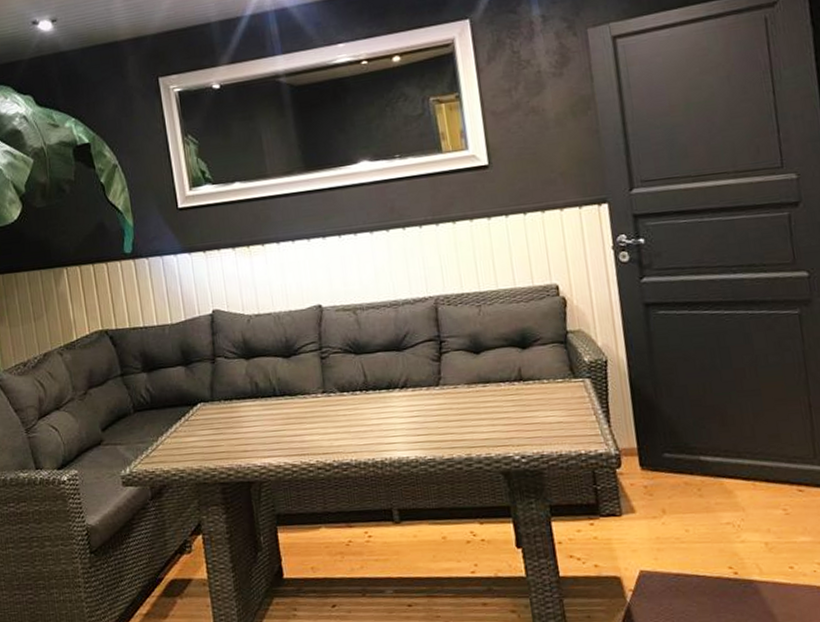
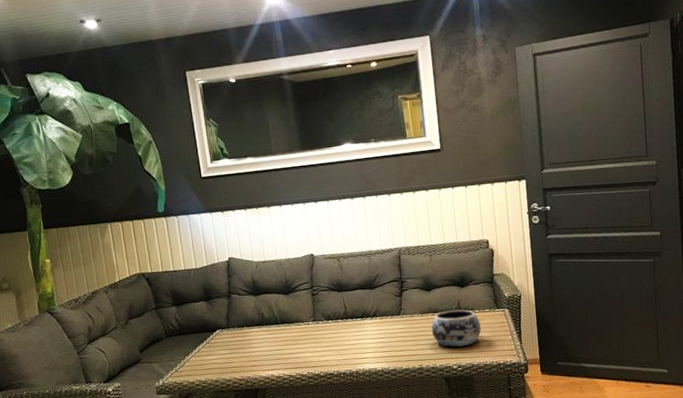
decorative bowl: none [482,379,552,431] -> present [431,309,481,348]

